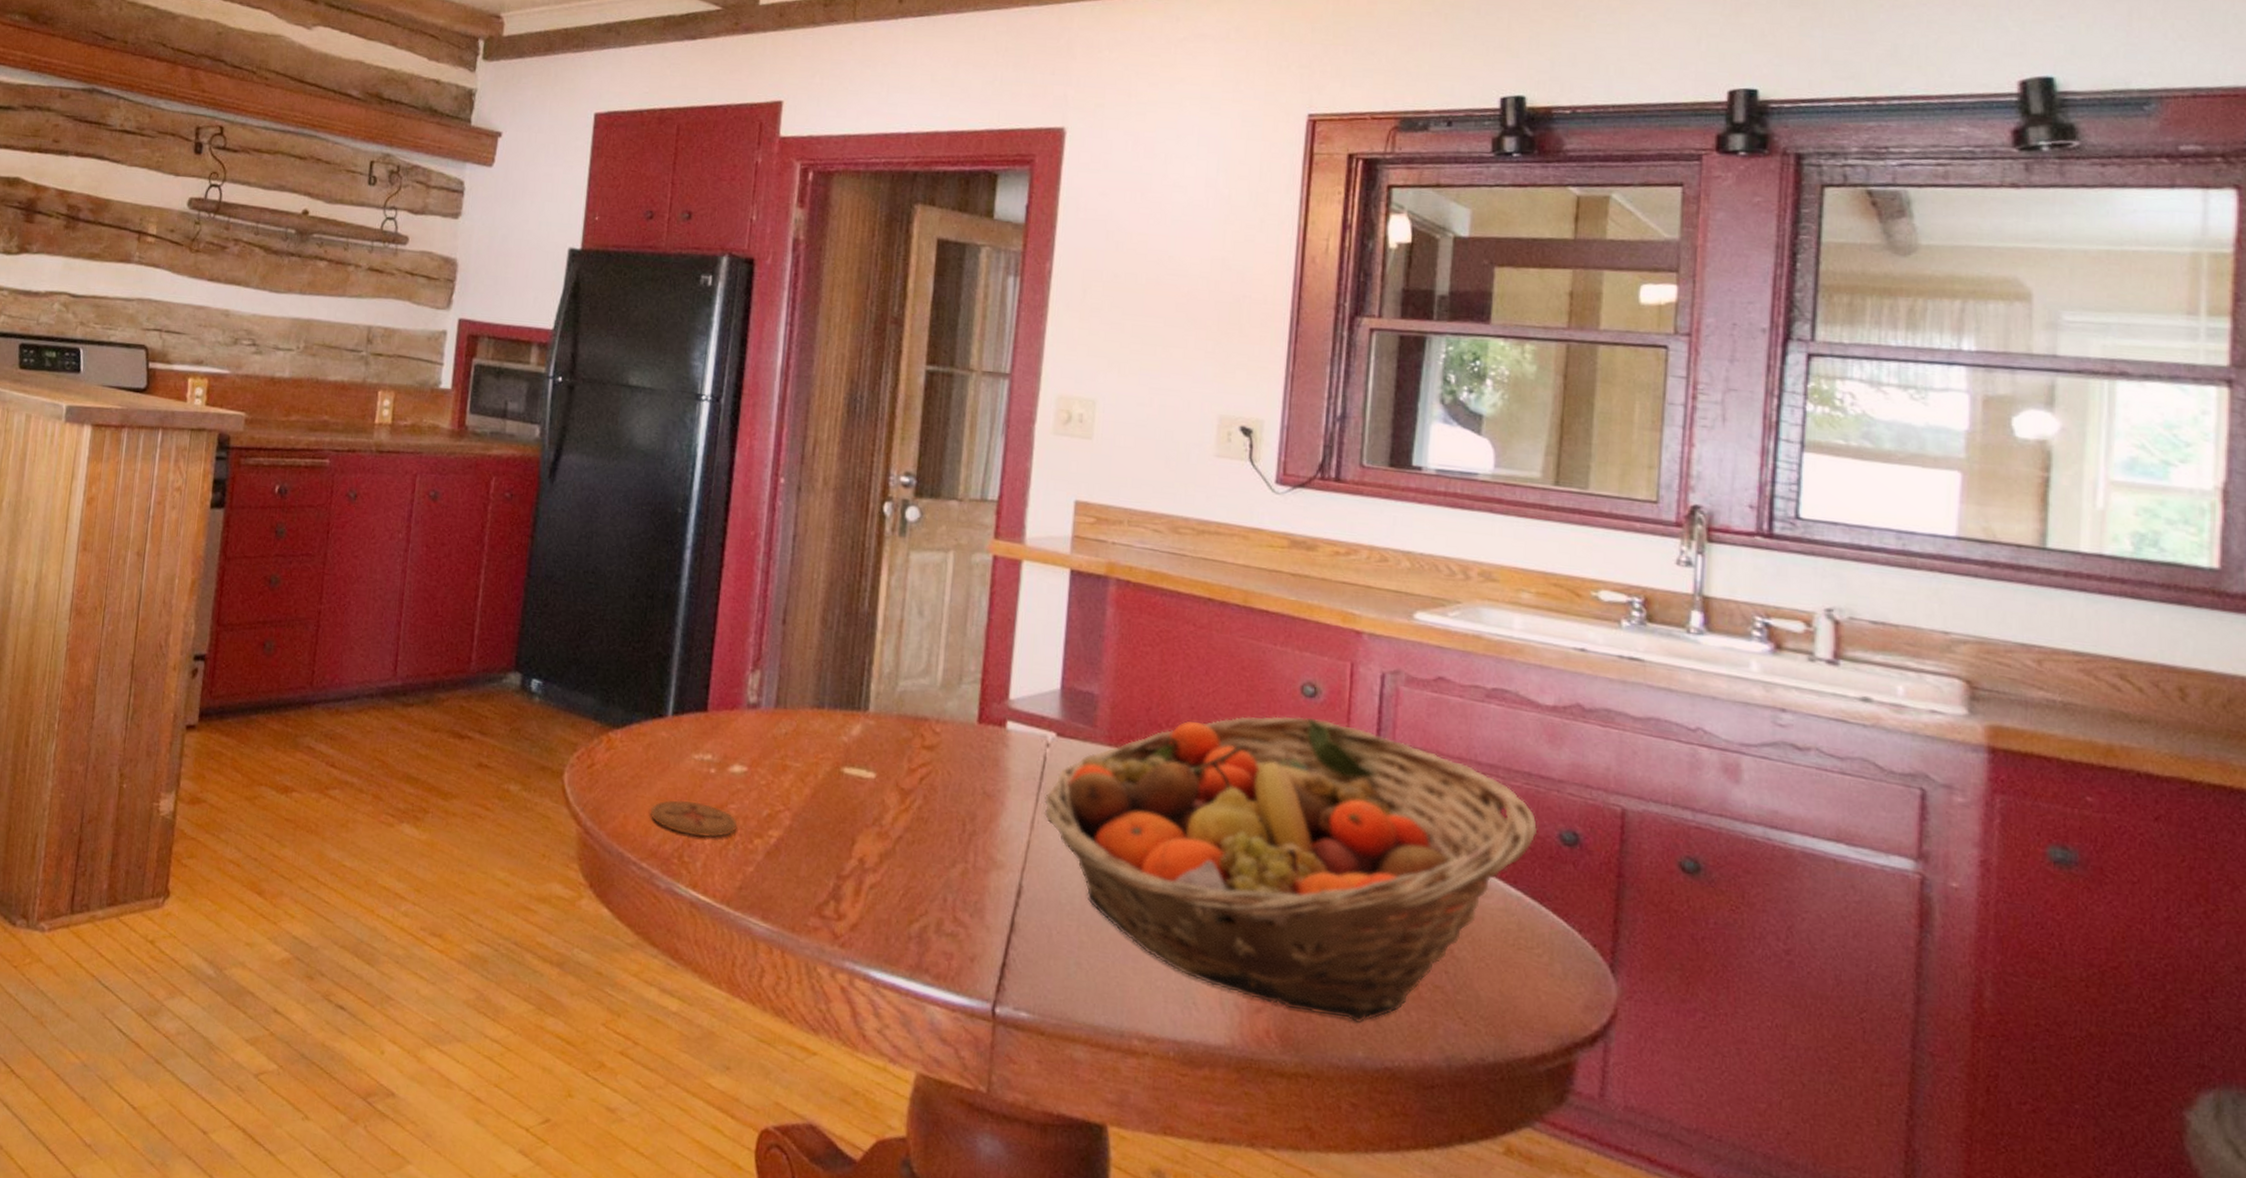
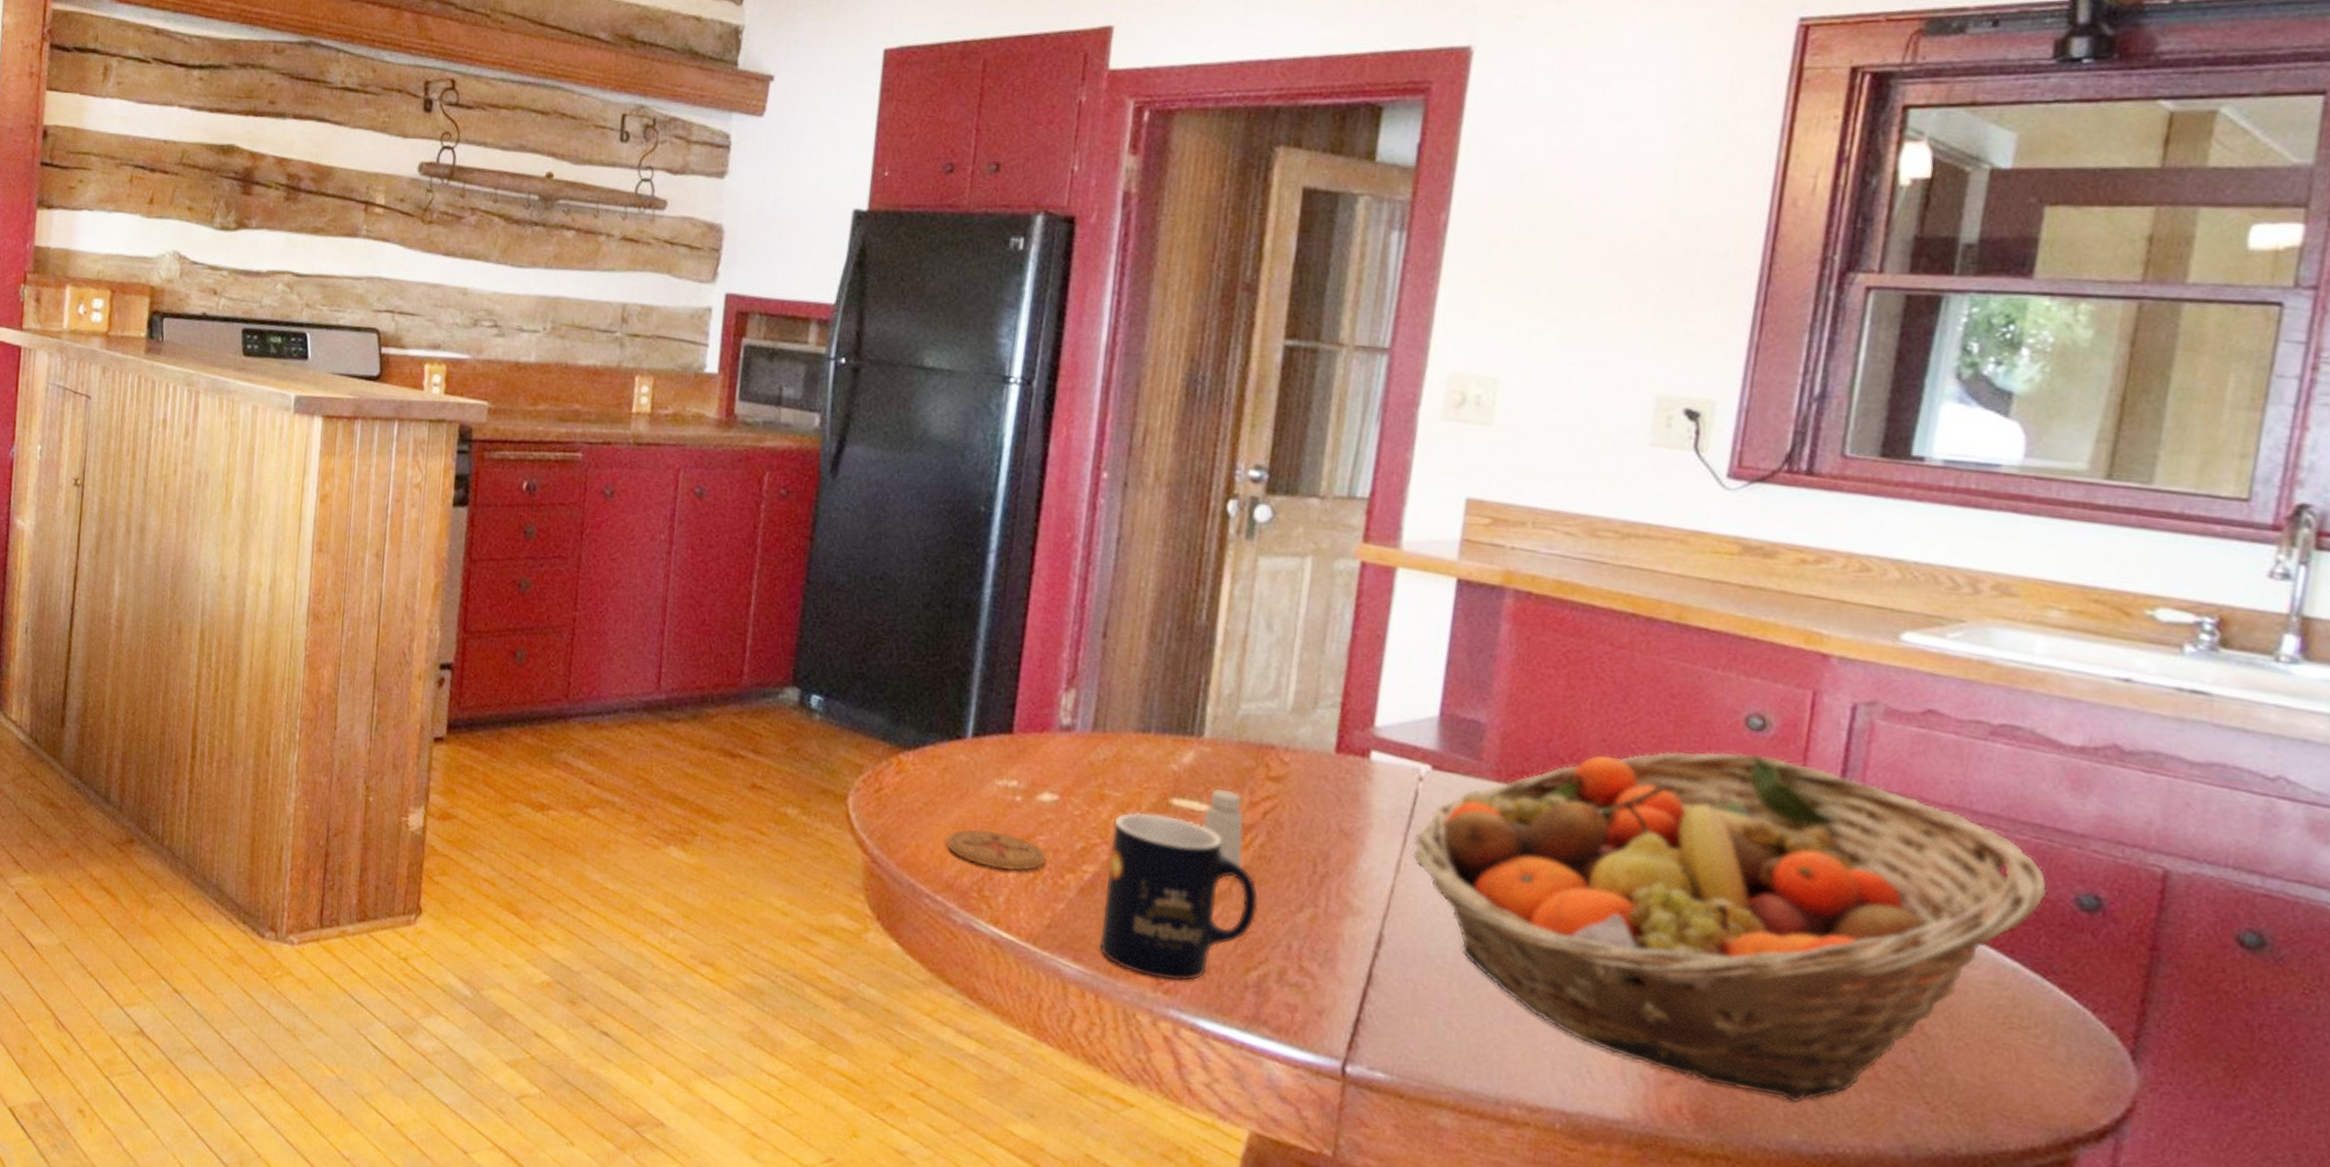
mug: none [784,780,918,935] -> present [1099,812,1259,982]
saltshaker: none [867,758,905,828] -> present [1199,789,1244,867]

